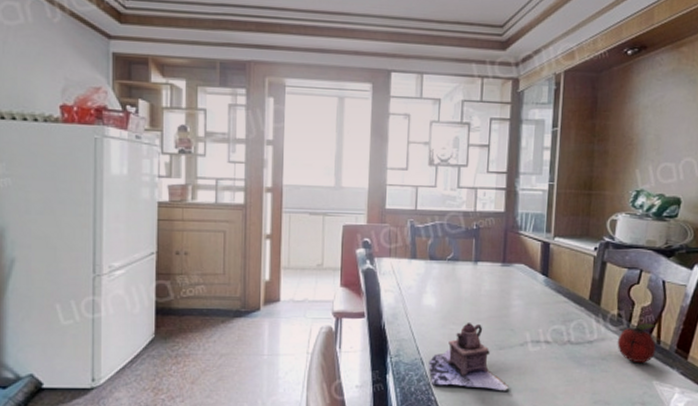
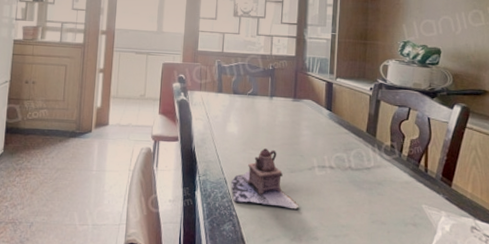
fruit: present [617,323,657,364] -> none [391,154,424,189]

